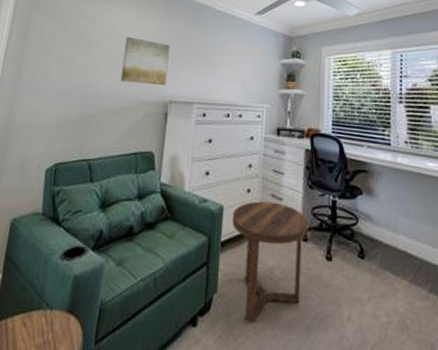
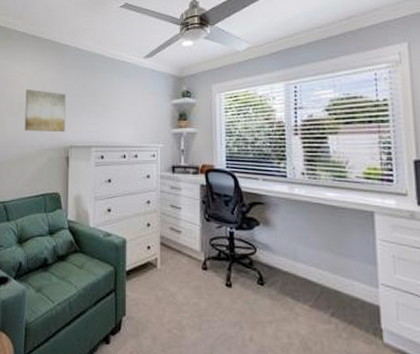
side table: present [232,201,308,323] -> none [135,234,207,342]

